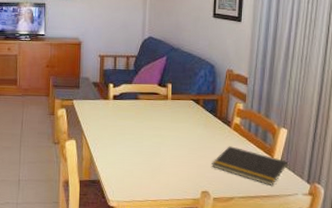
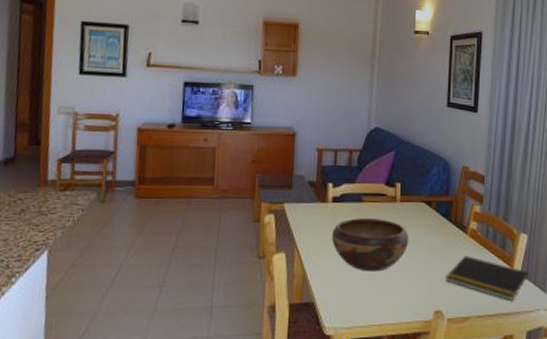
decorative bowl: none [113,113,179,157] -> present [332,218,409,272]

